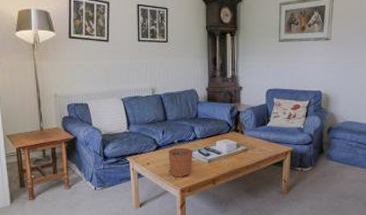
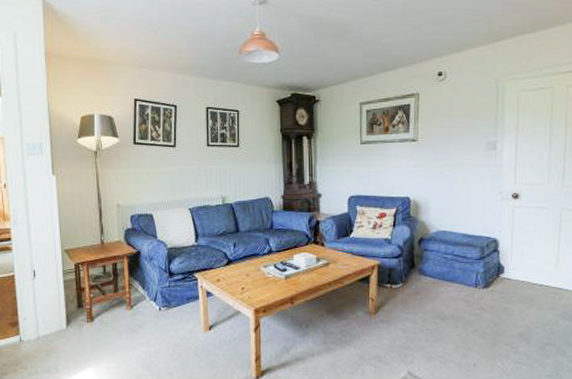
plant pot: present [168,140,193,177] -> none [240,253,268,296]

